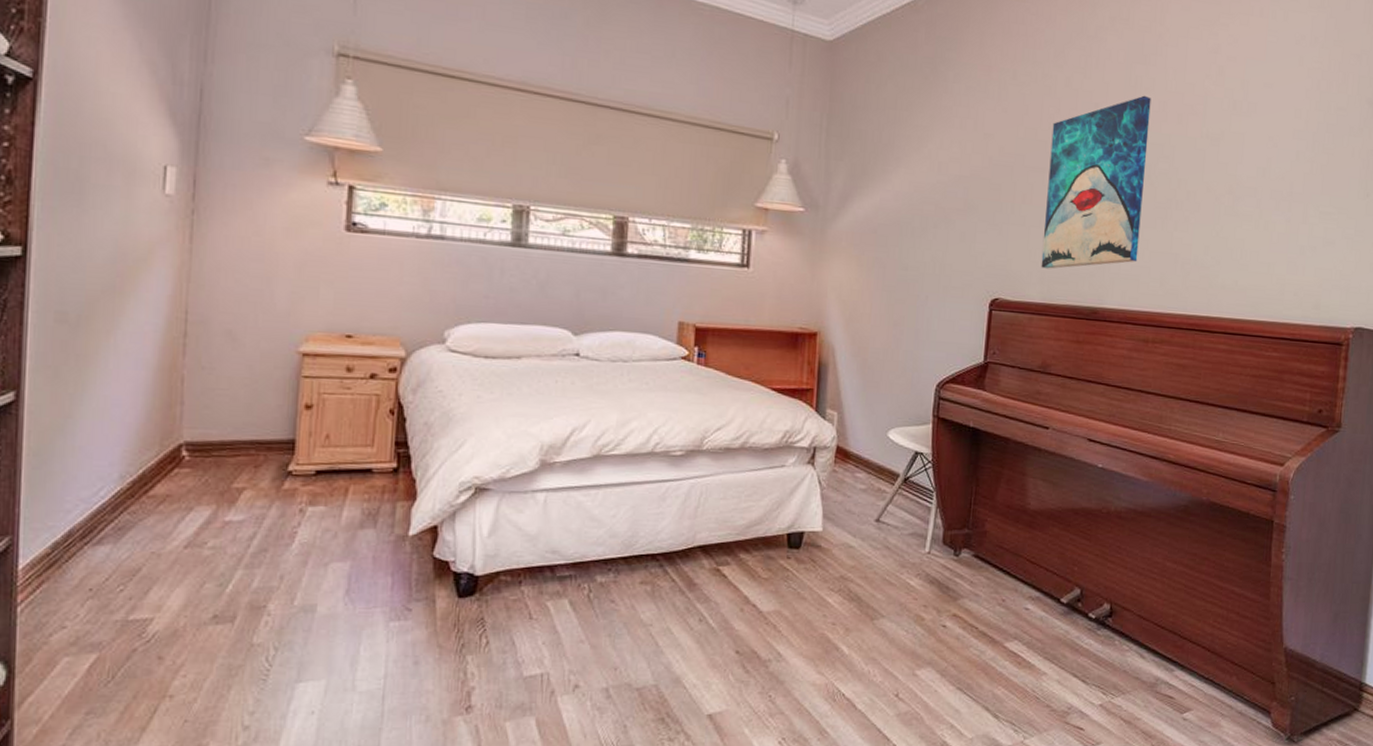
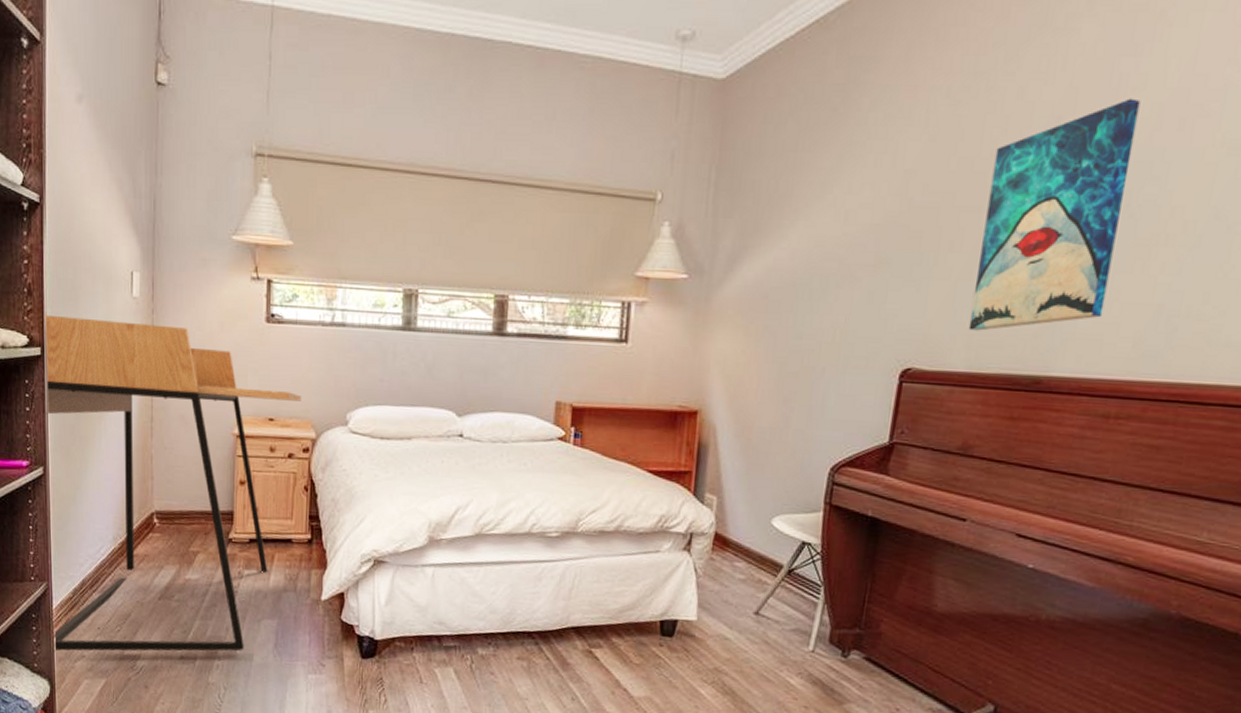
desk: none [15,207,390,625] -> present [43,314,302,651]

